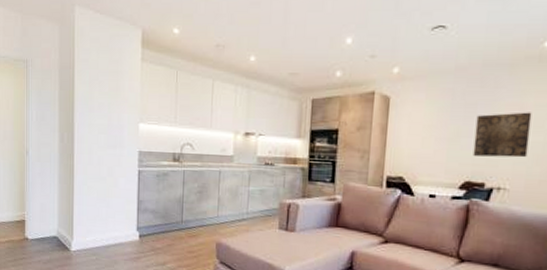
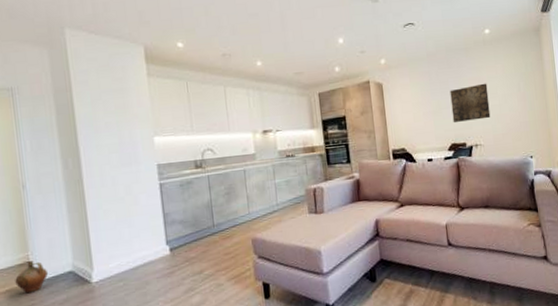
ceramic jug: none [13,220,37,248] -> present [15,261,48,294]

